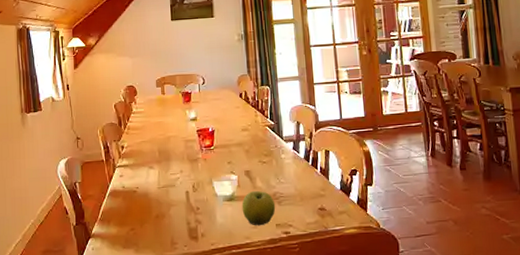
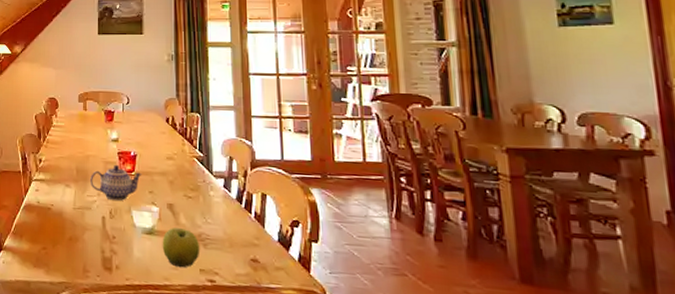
teapot: none [172,141,221,175] -> present [90,164,142,201]

